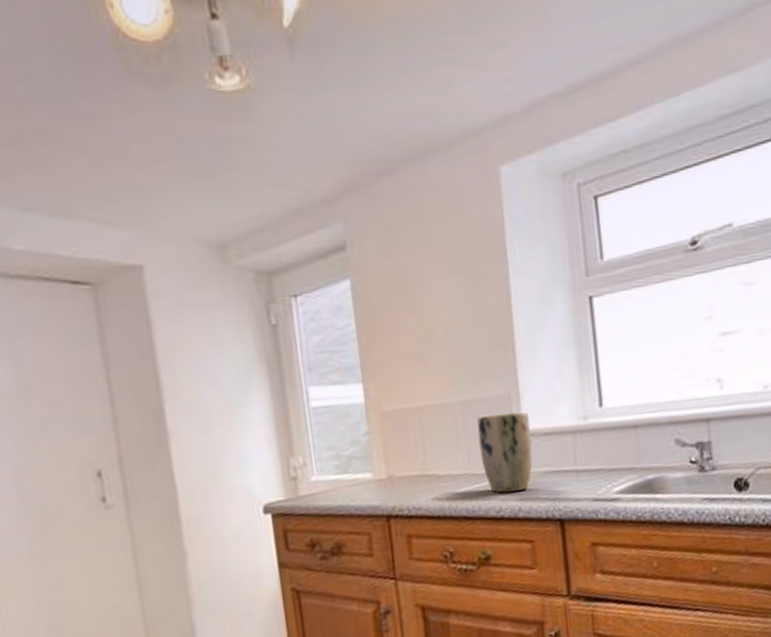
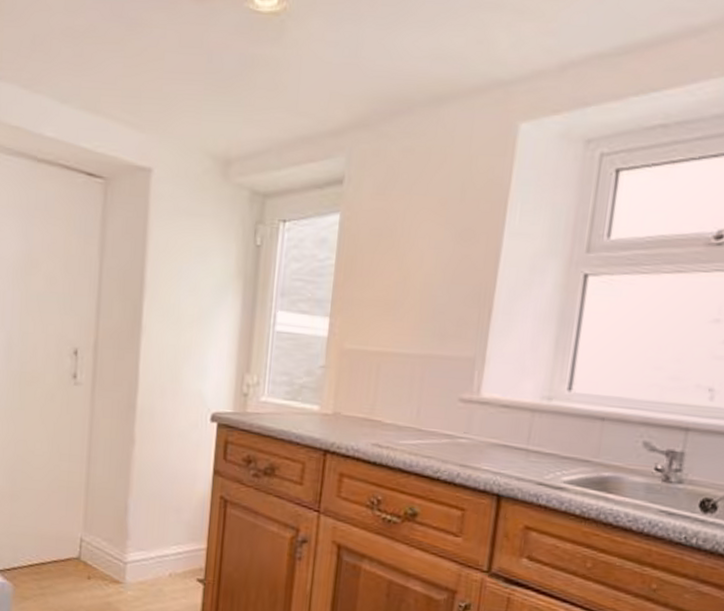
plant pot: present [477,411,533,493] -> none [430,373,490,457]

